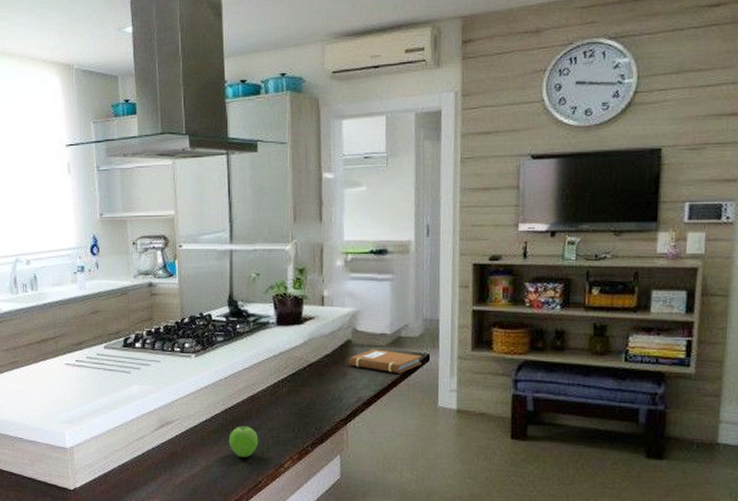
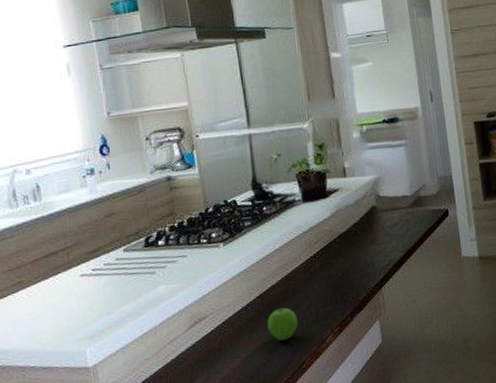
notebook: present [348,349,423,373] -> none [375,211,443,232]

